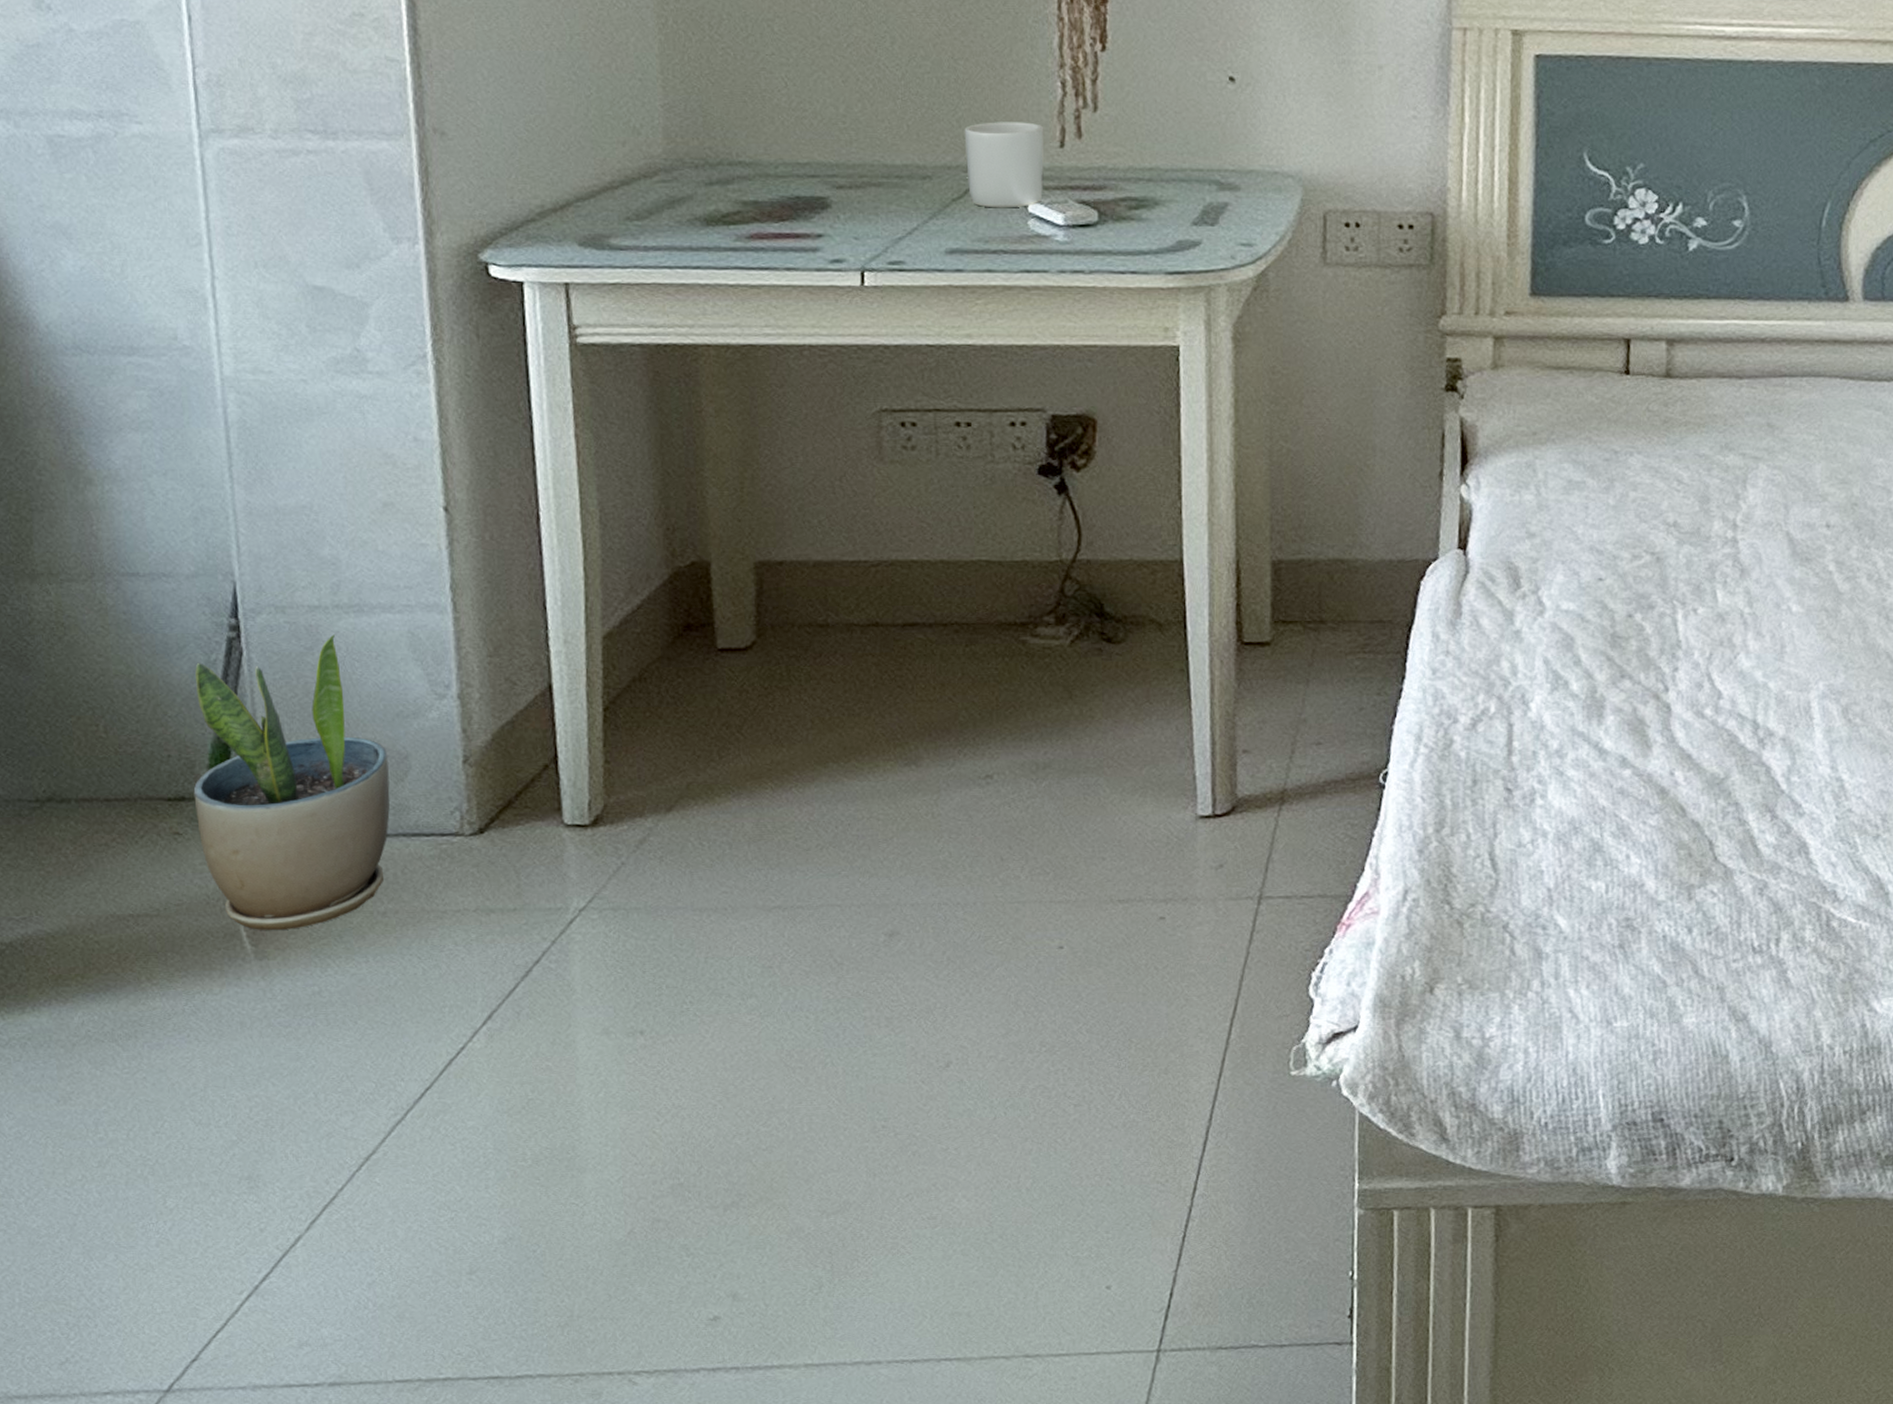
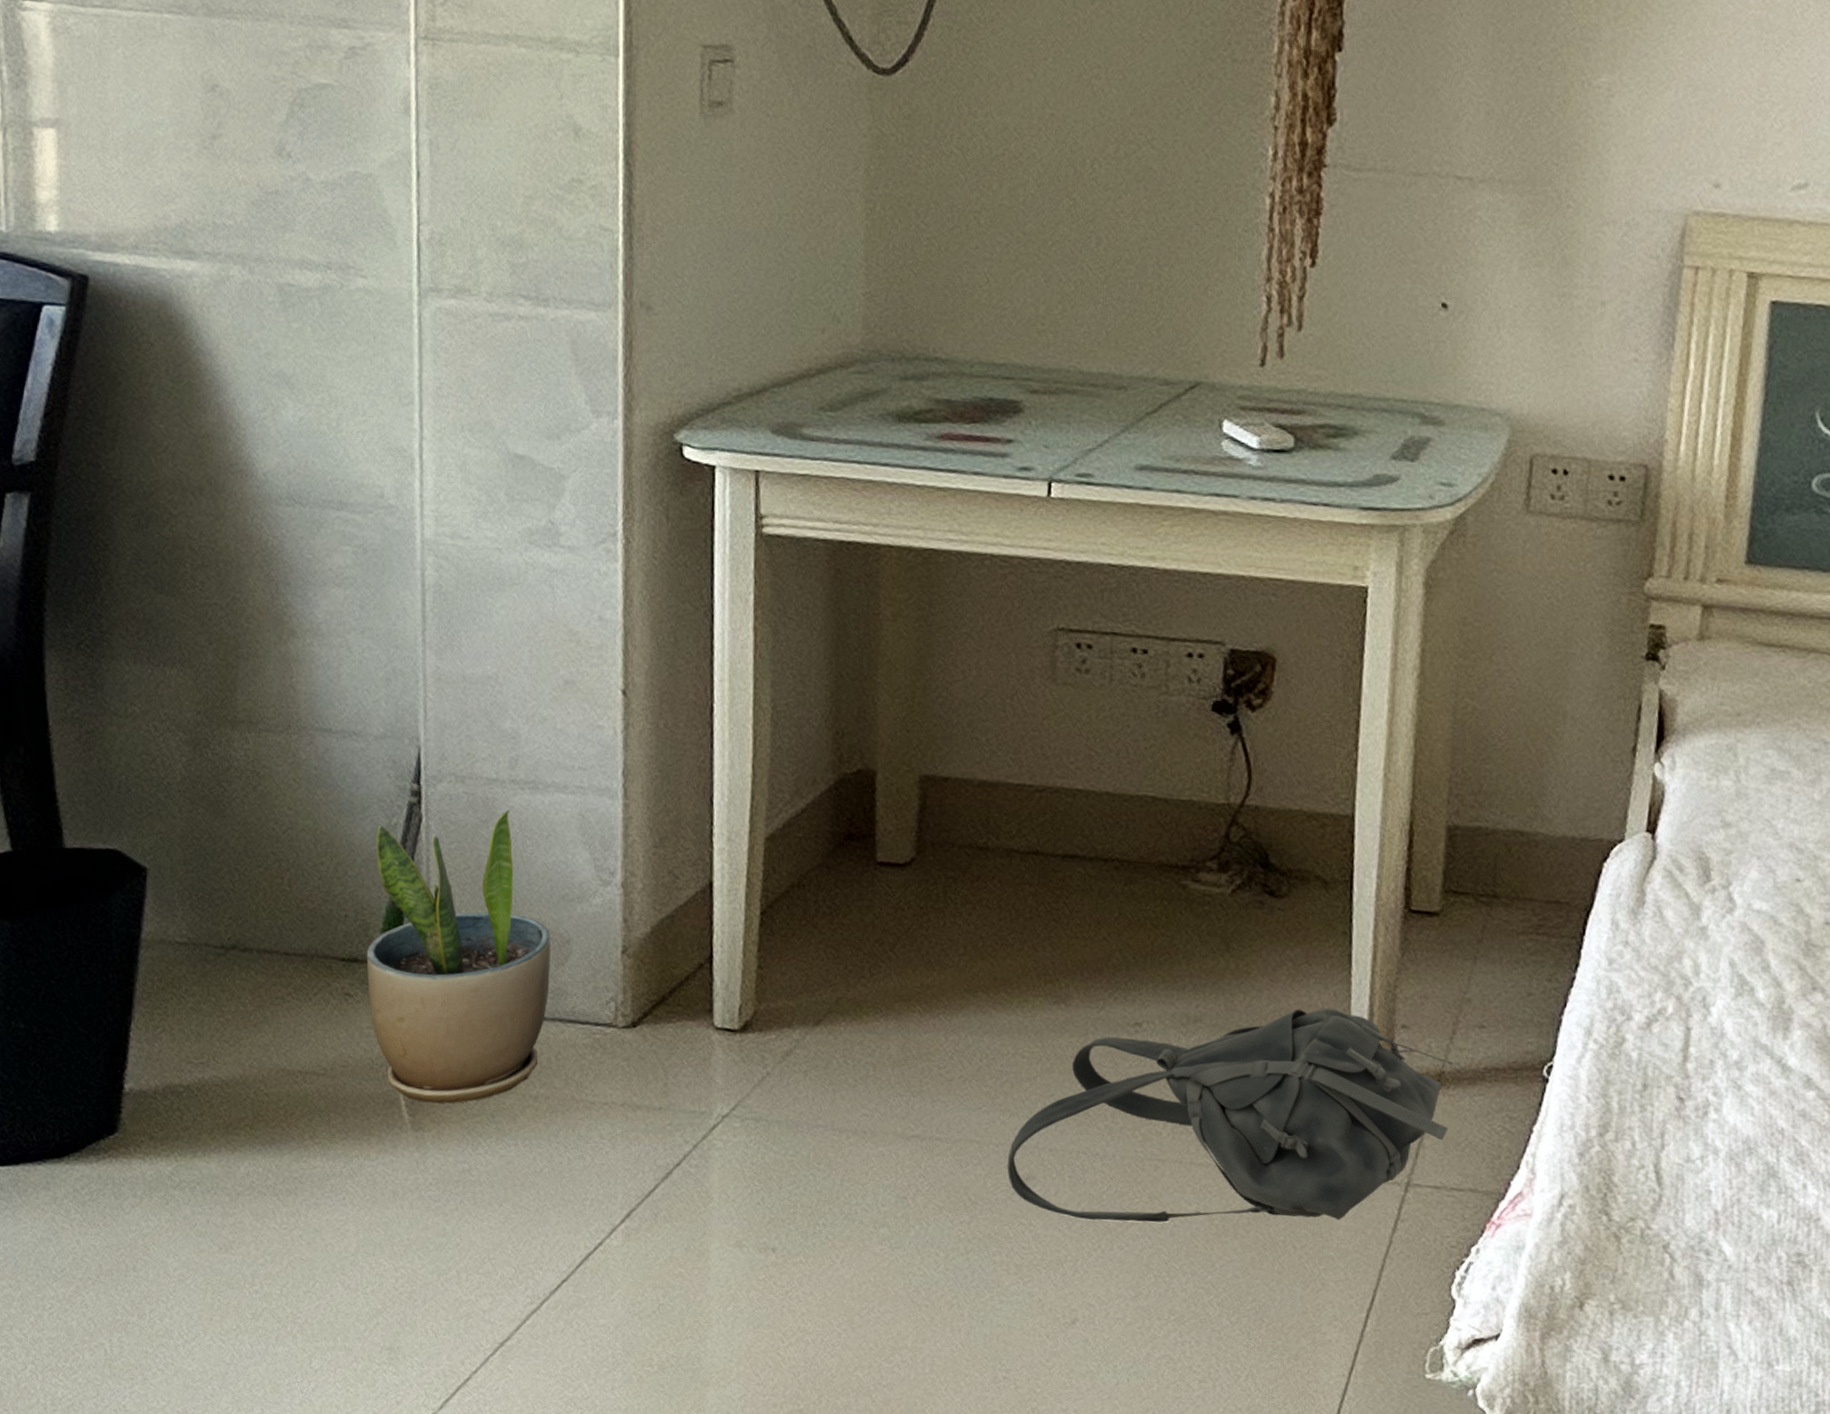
backpack: none [870,741,1295,967] -> present [1007,1008,1453,1223]
mug: present [964,122,1045,208] -> none [1163,334,1246,427]

